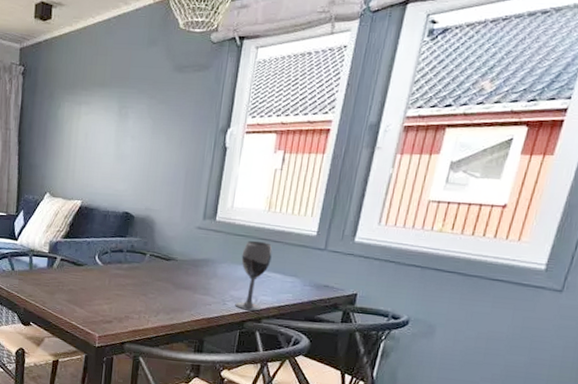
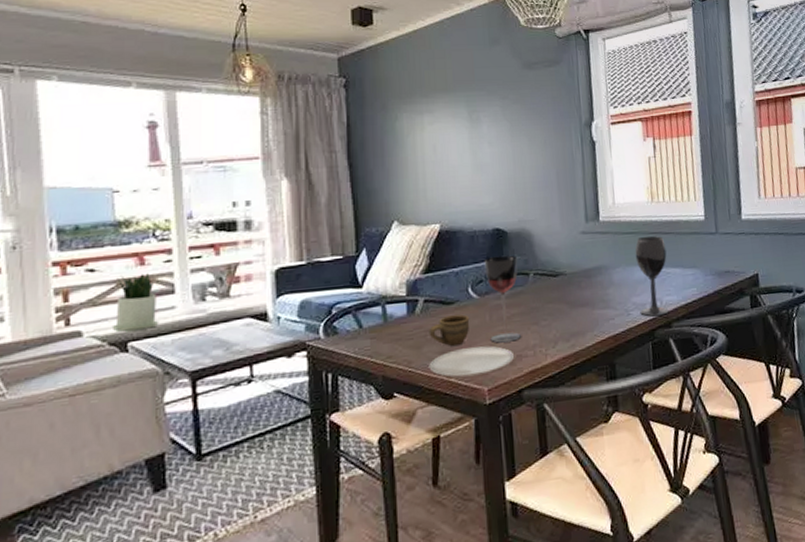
plate: none [57,301,123,324] -> present [429,346,515,378]
cup: none [61,274,93,298] -> present [428,314,470,346]
wineglass: none [106,234,139,305] -> present [484,255,521,343]

